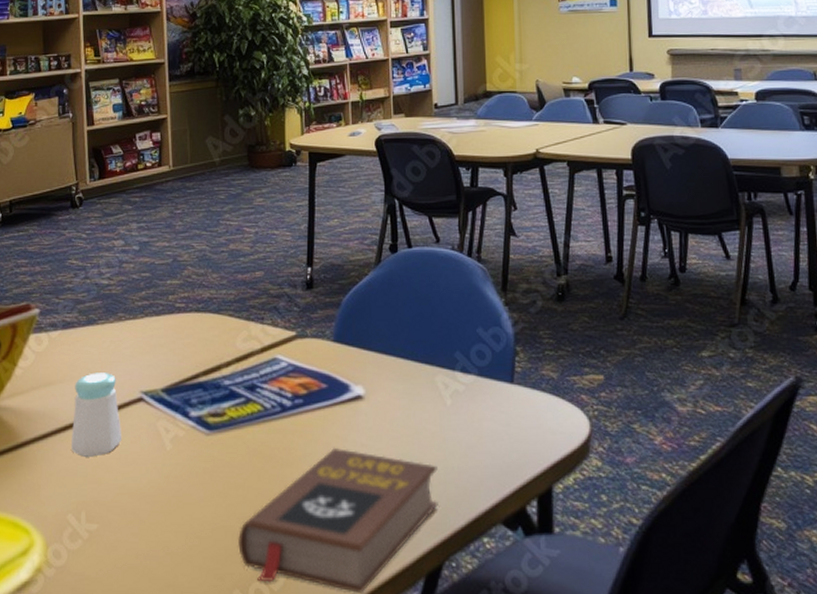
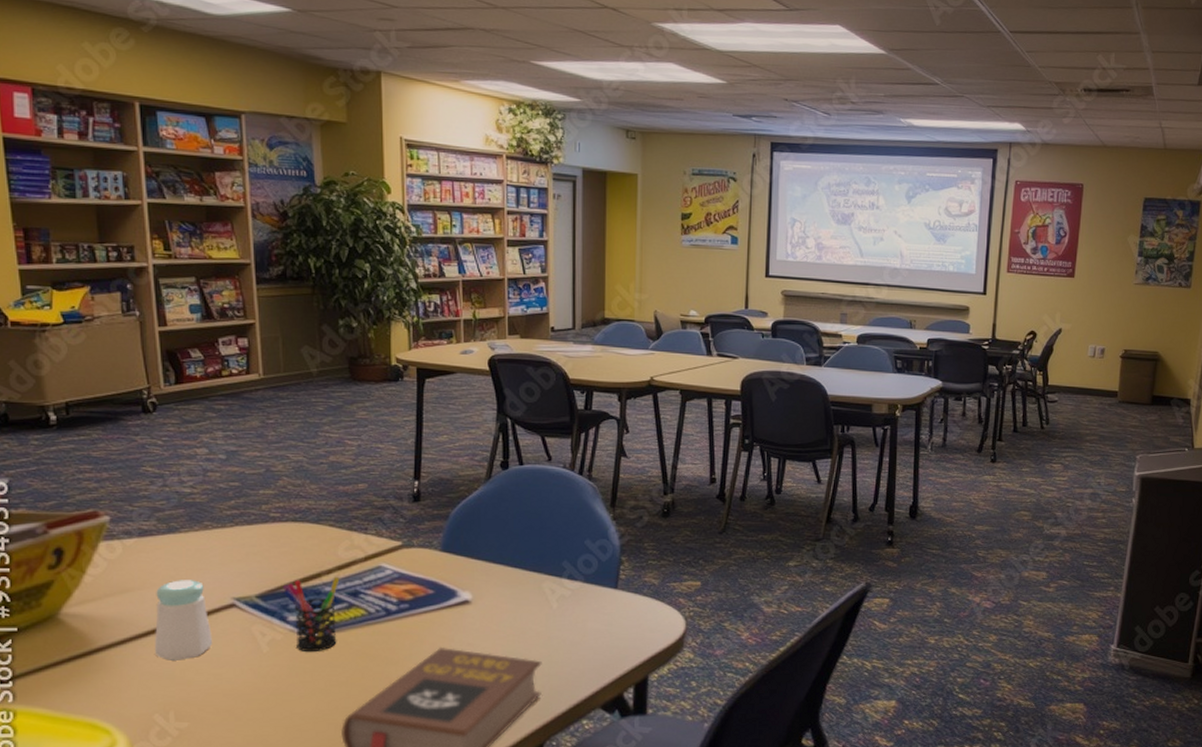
pen holder: none [185,369,238,451] -> present [282,576,340,653]

